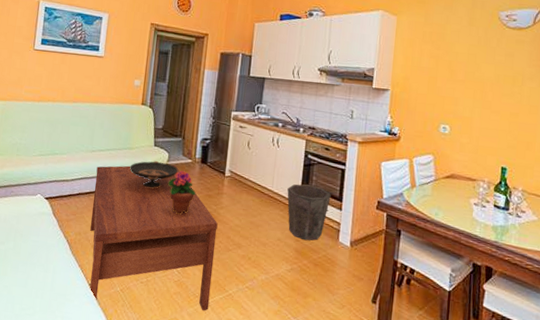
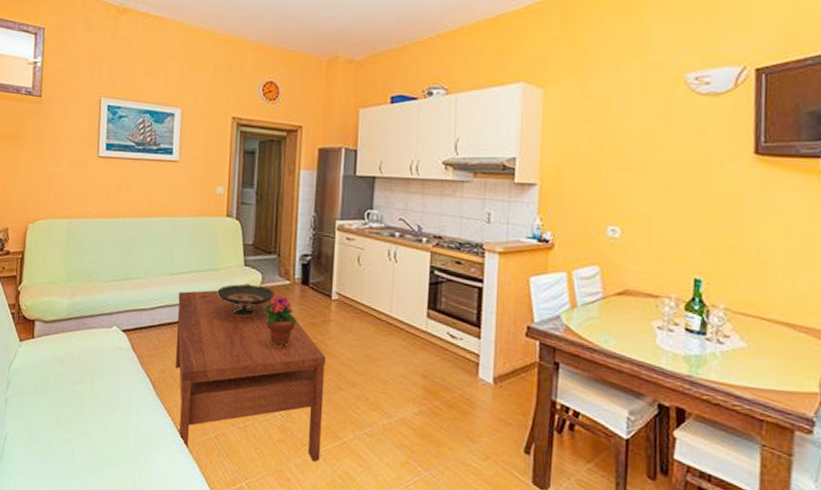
waste bin: present [287,184,331,241] -> none [410,307,466,377]

